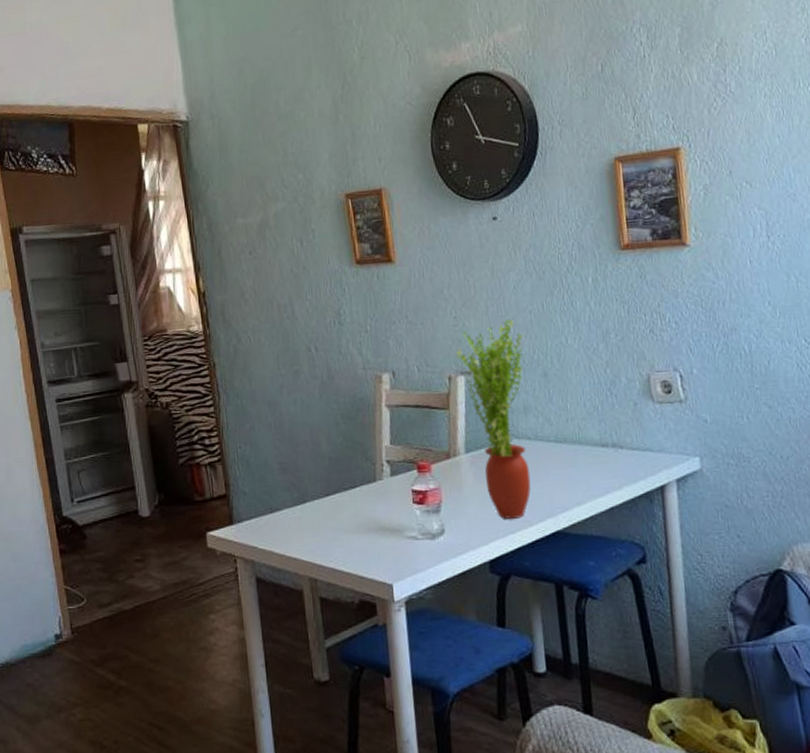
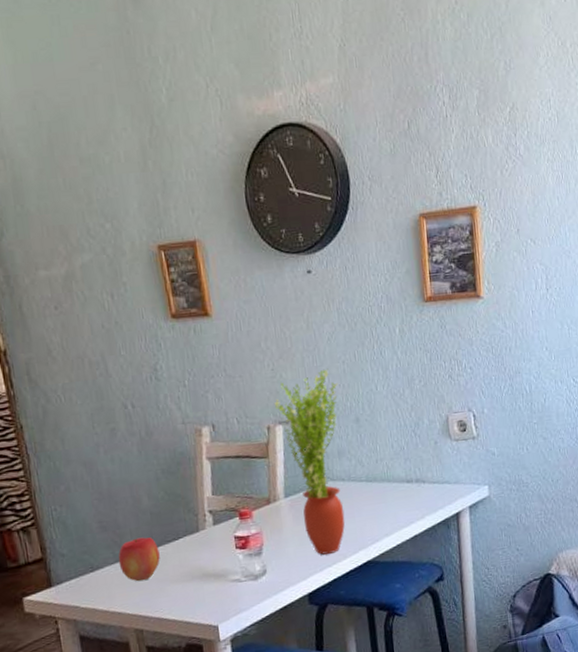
apple: none [296,482,337,528] -> present [118,537,160,582]

